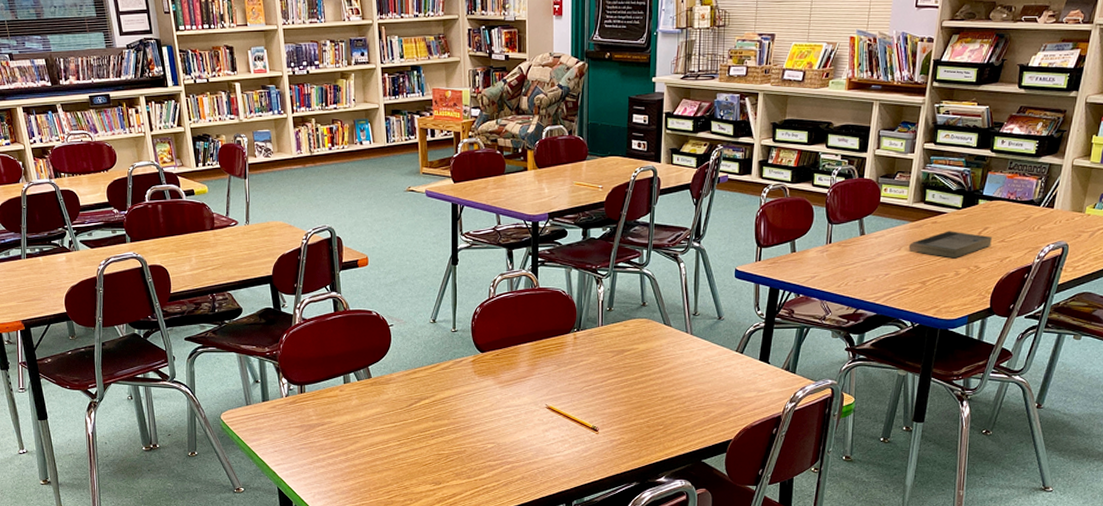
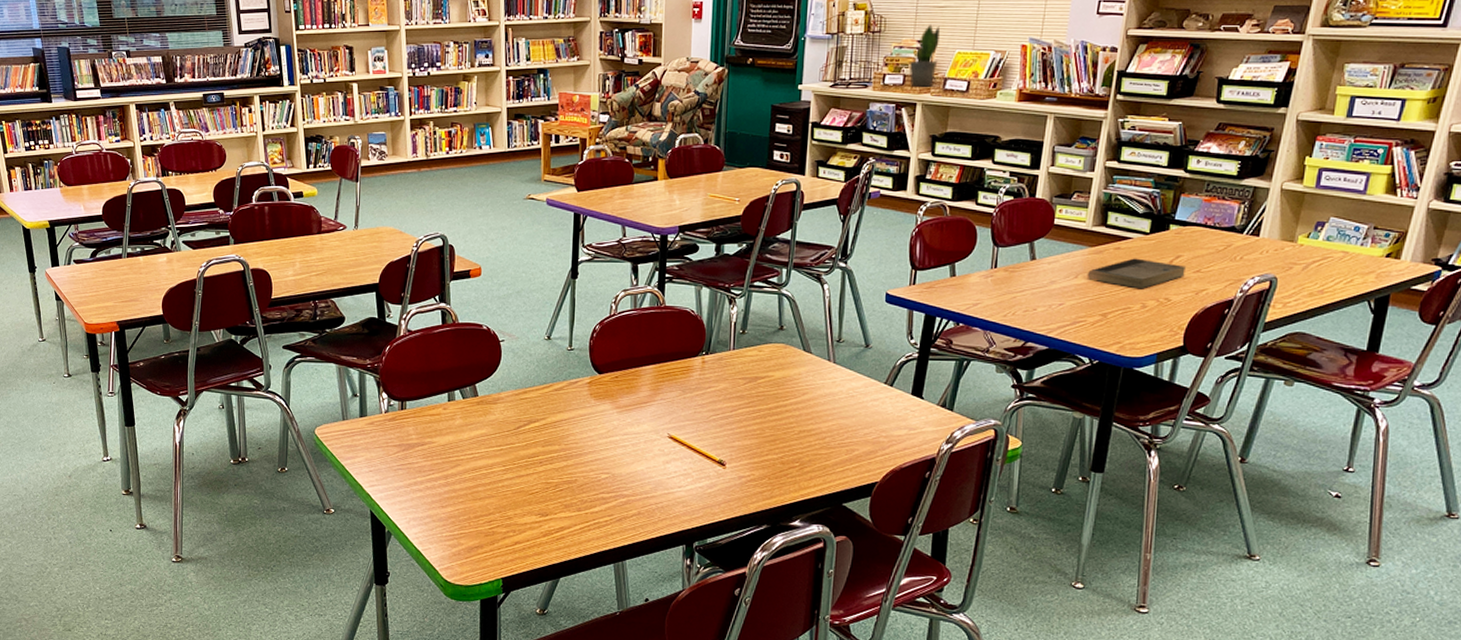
potted plant: none [751,18,779,79] -> present [909,24,941,88]

